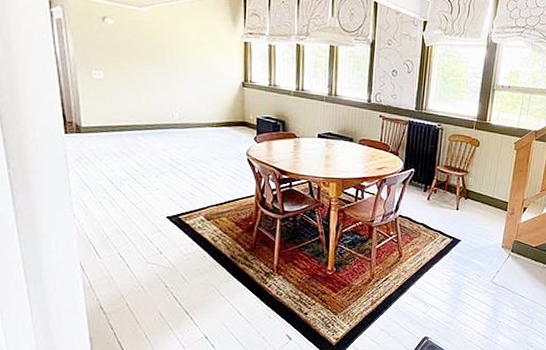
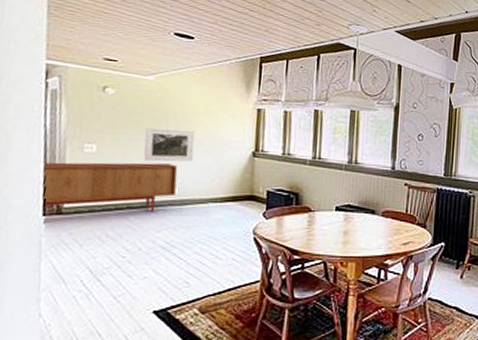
sideboard: none [61,86,177,134] -> present [44,162,178,213]
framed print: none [145,57,190,90] -> present [143,127,195,162]

